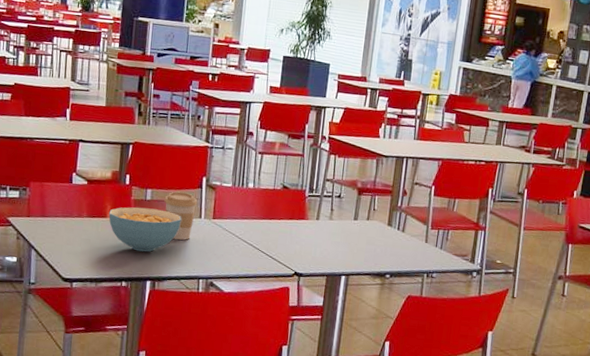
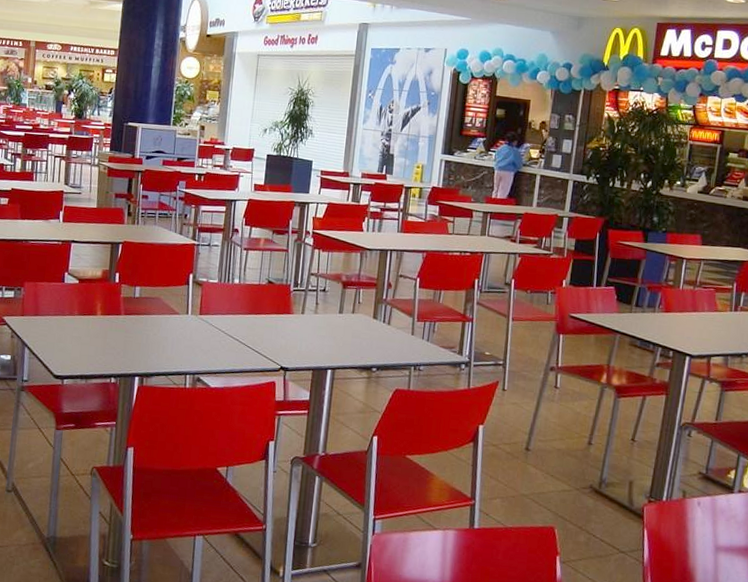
cereal bowl: present [109,207,182,252] -> none [99,304,169,349]
coffee cup: present [164,191,198,240] -> none [152,288,185,336]

